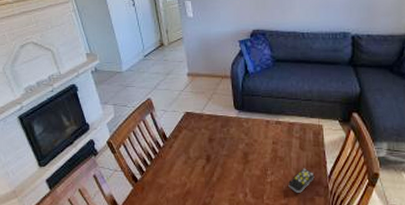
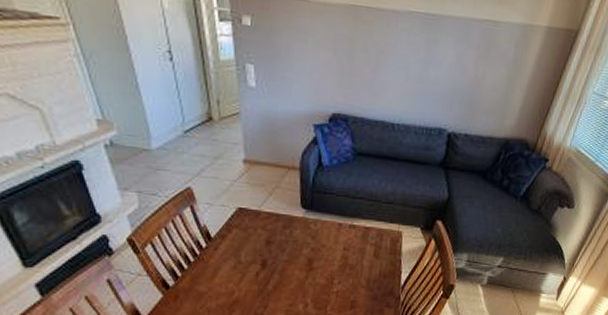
remote control: present [288,168,315,193] -> none [356,277,387,304]

